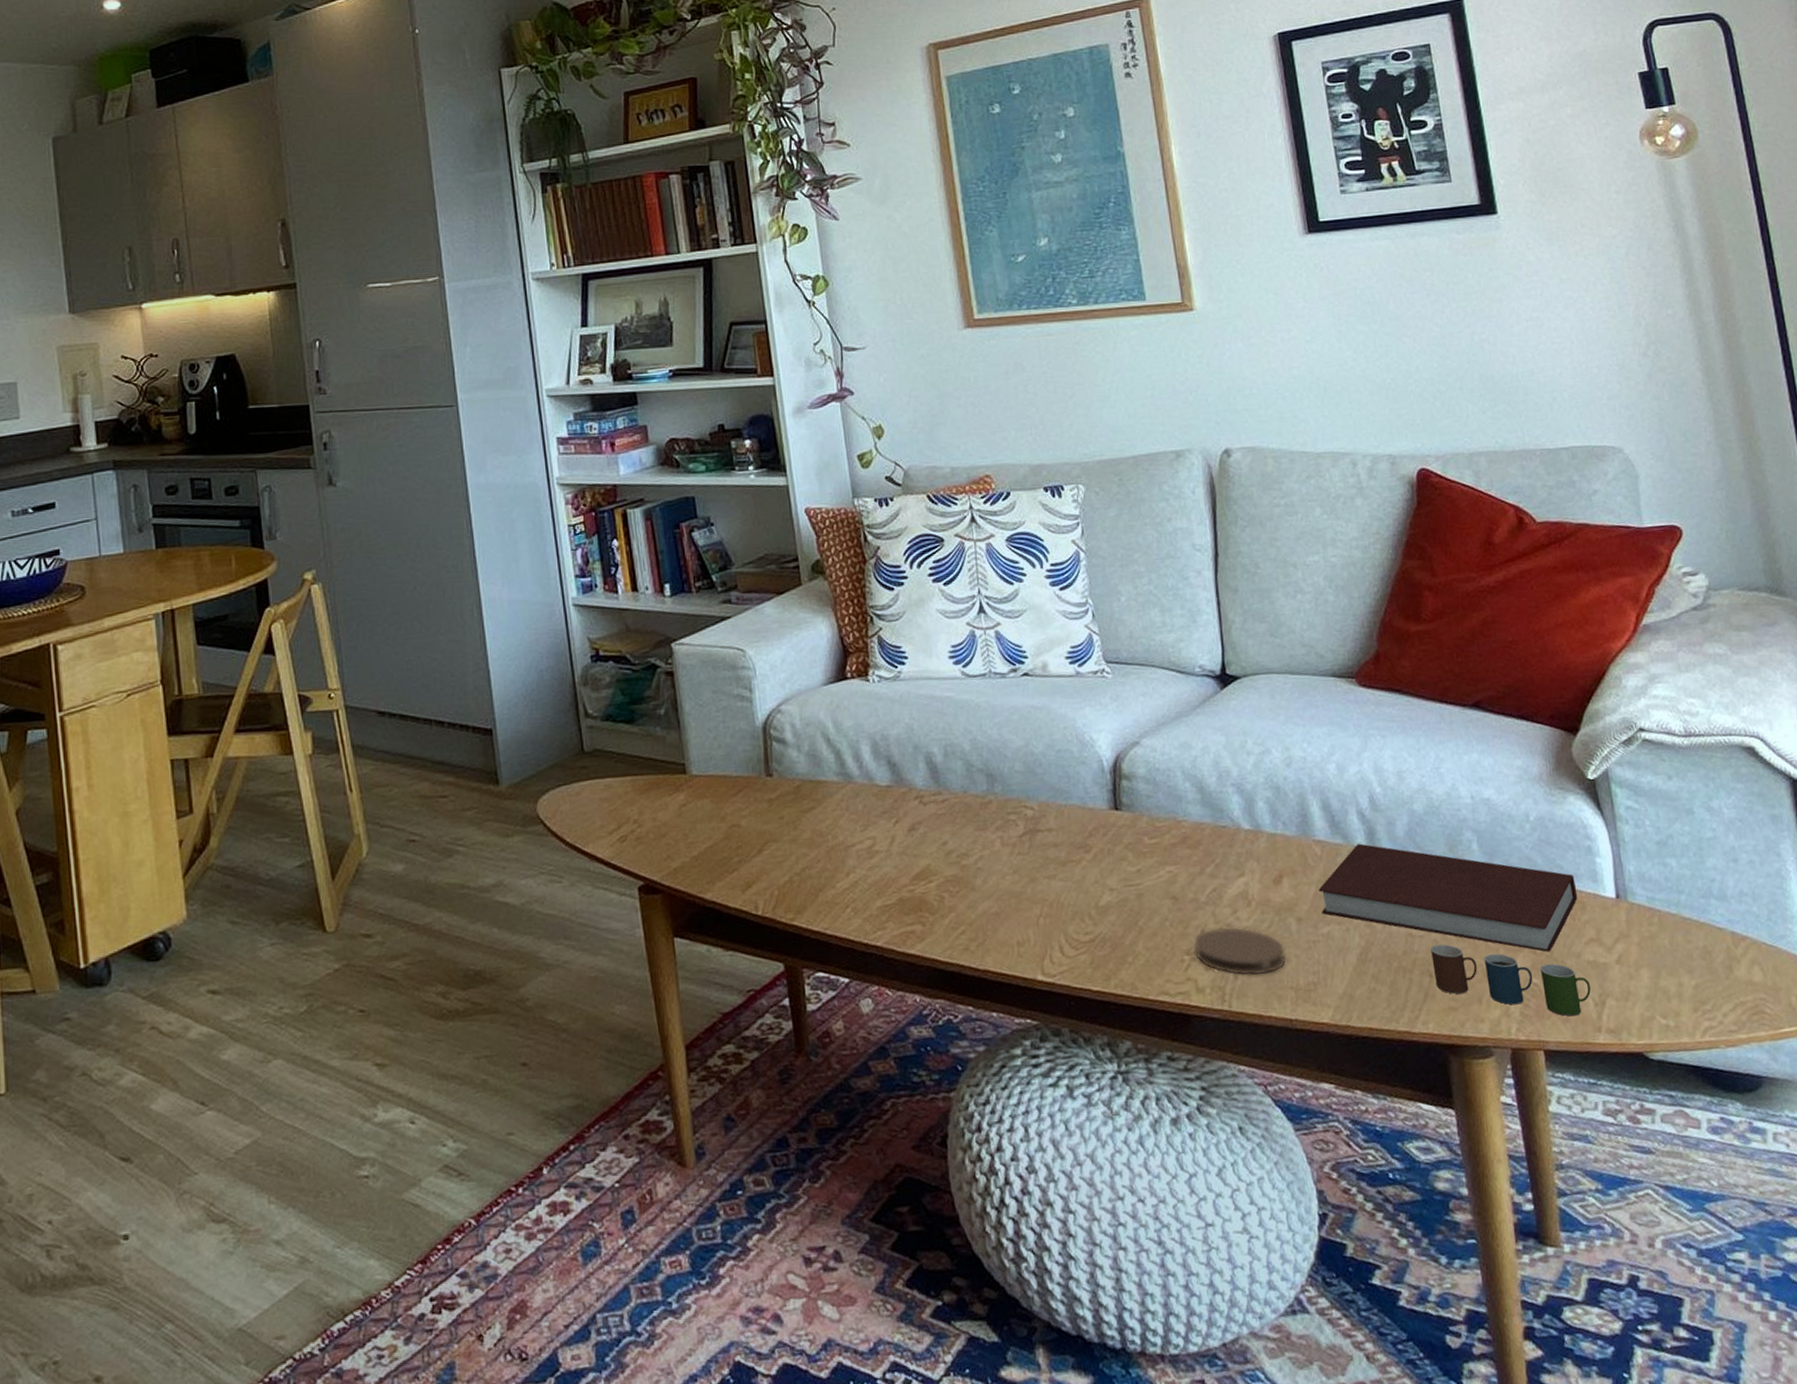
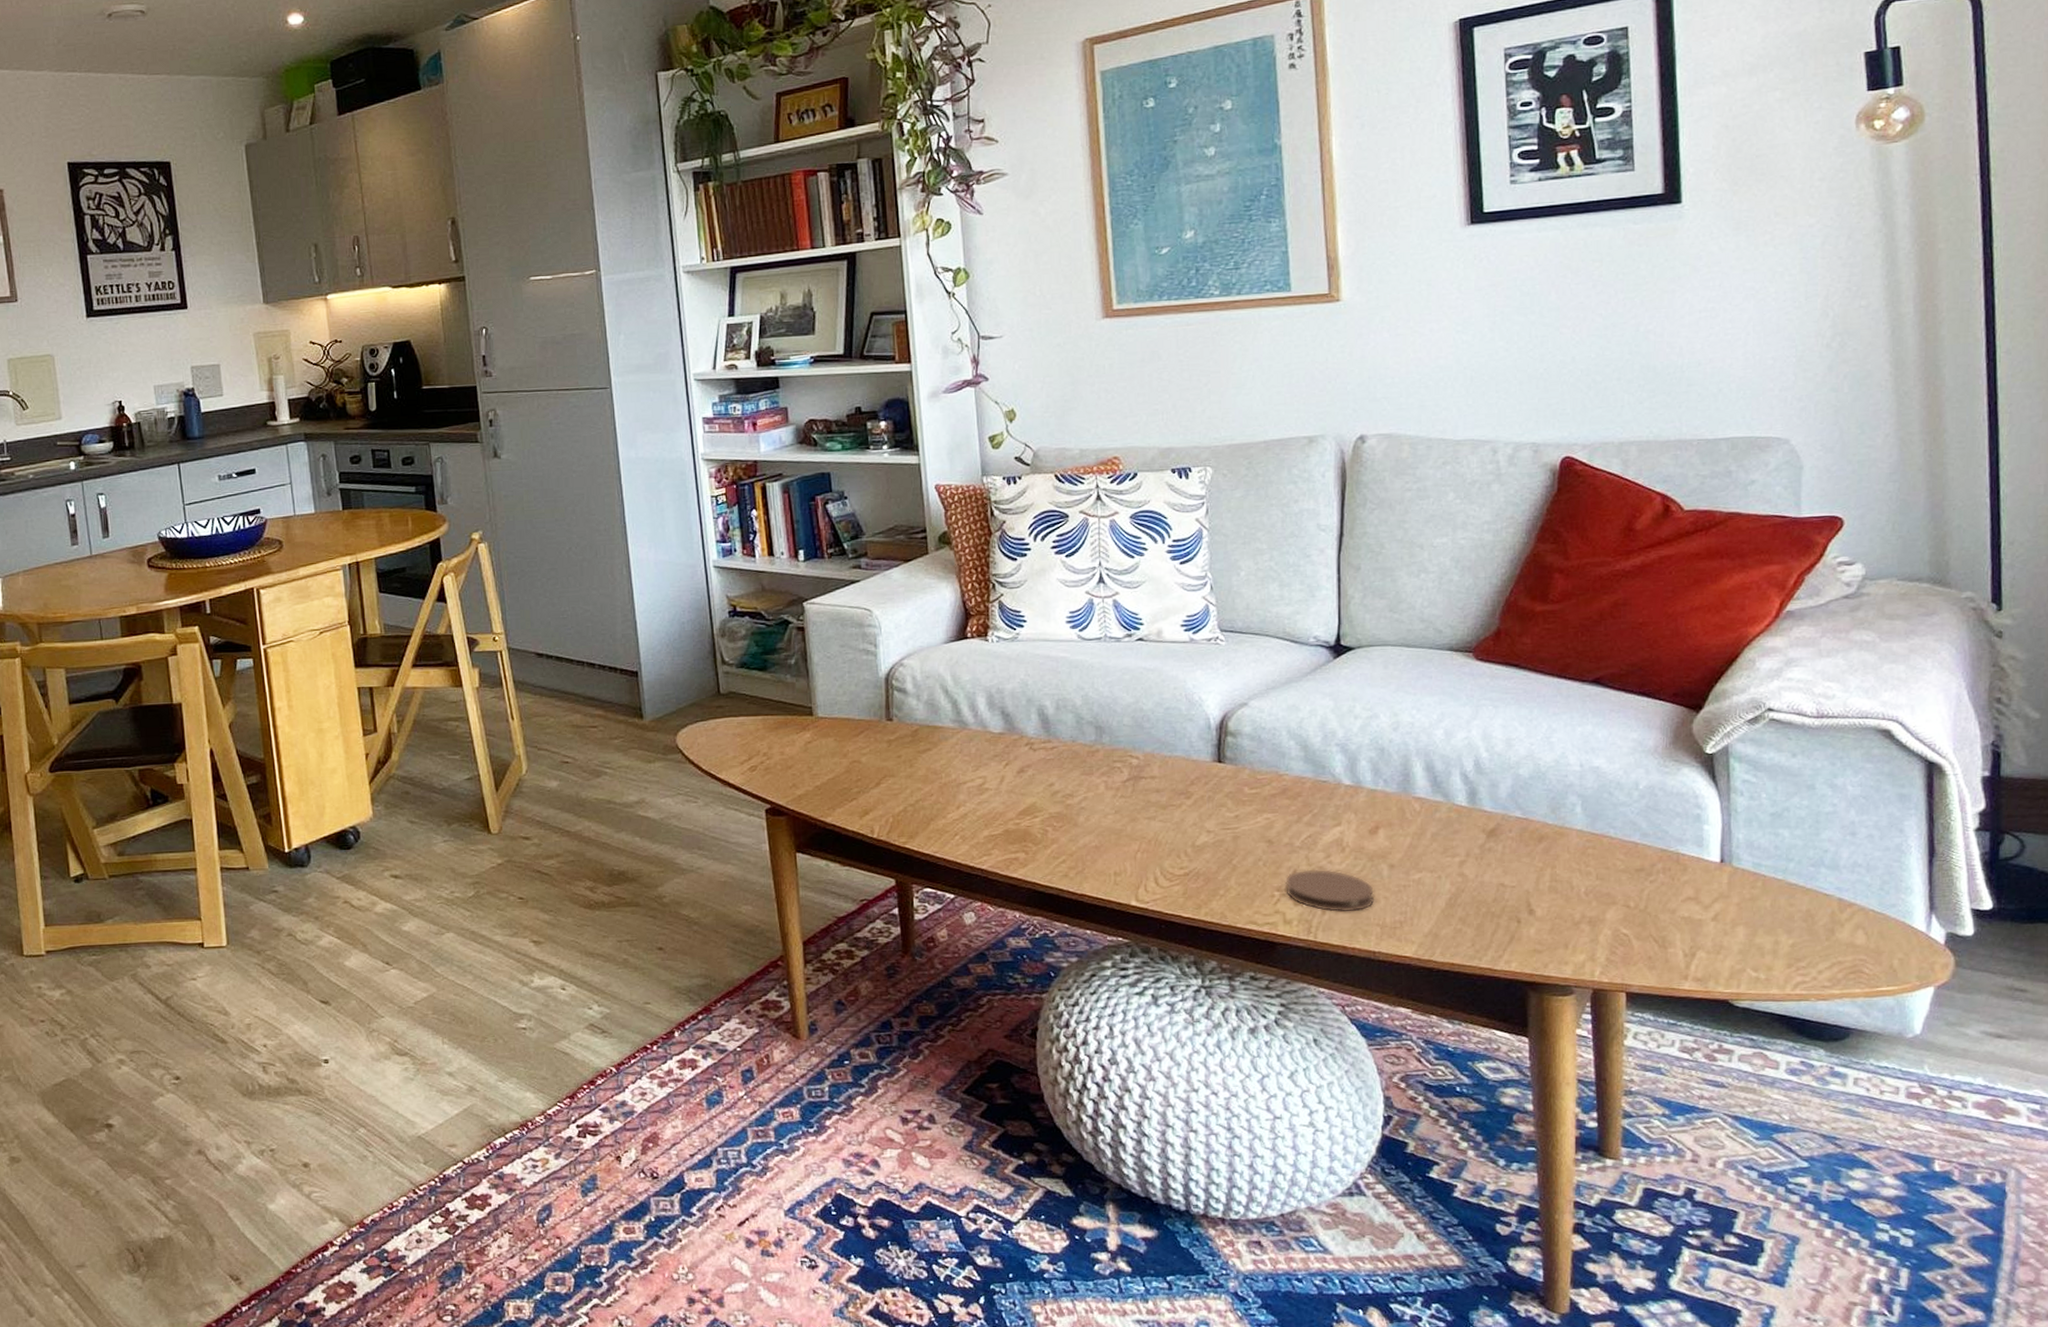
notebook: present [1318,843,1578,953] -> none [1413,802,1680,907]
cup: present [1431,944,1591,1017] -> none [1522,894,1683,965]

